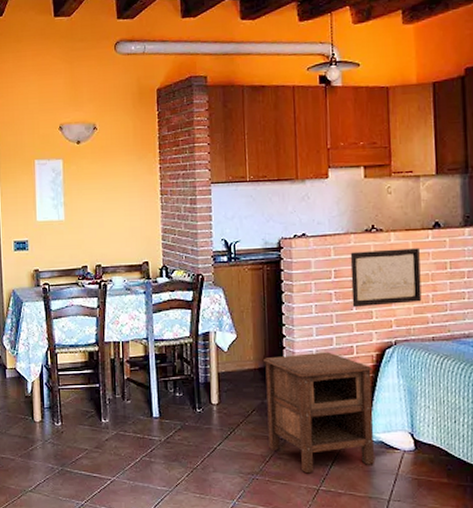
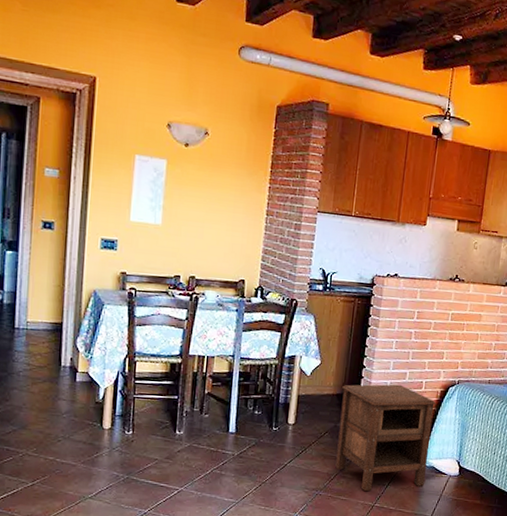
wall art: present [350,248,422,308] -> none [428,297,491,349]

